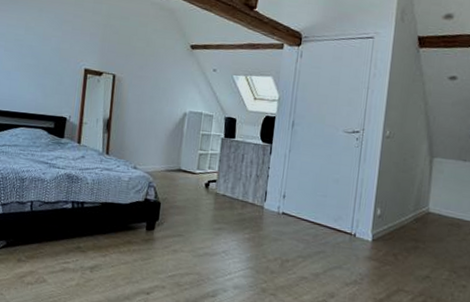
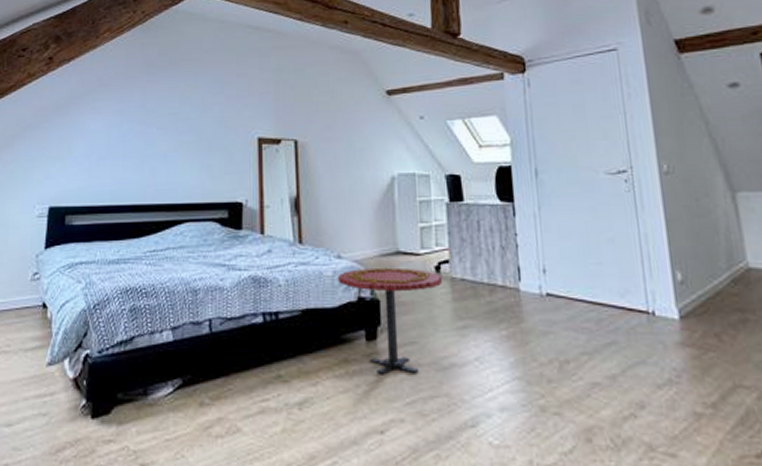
side table: none [131,178,210,257] -> present [337,267,443,375]

